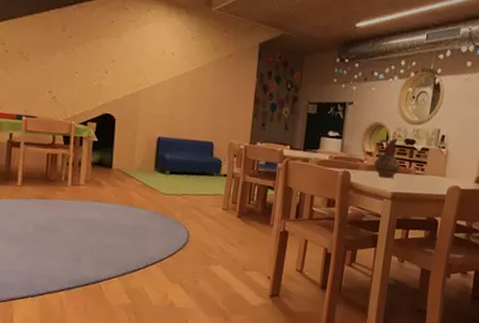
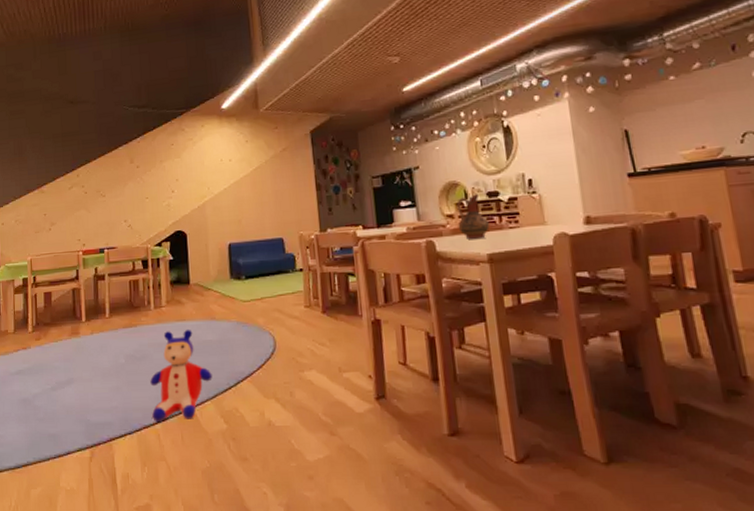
stuffed animal: none [57,209,123,292] -> present [150,329,213,422]

